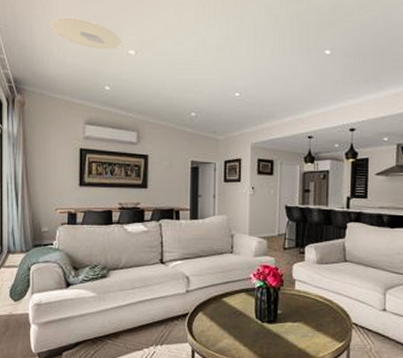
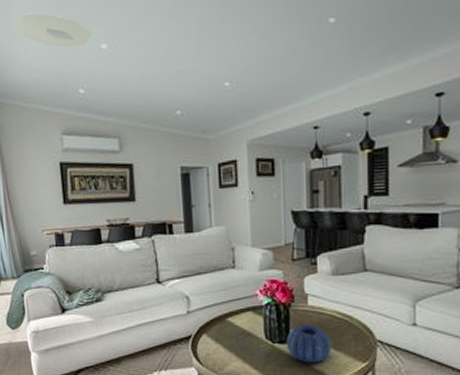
decorative bowl: none [273,306,314,342] -> present [286,324,332,363]

